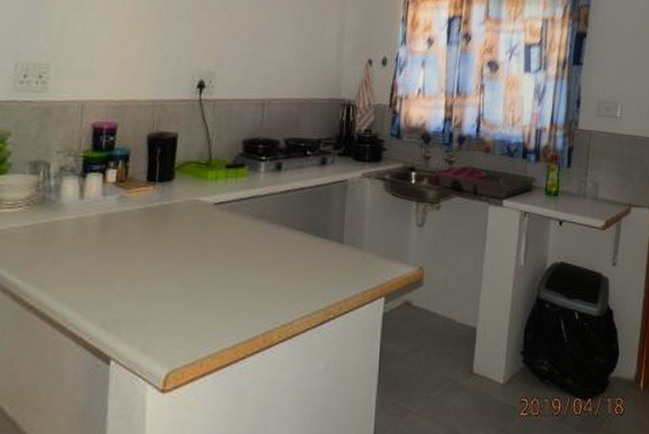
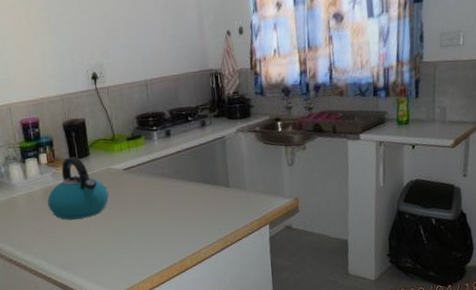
kettle: none [103,178,189,261] -> present [47,156,109,220]

